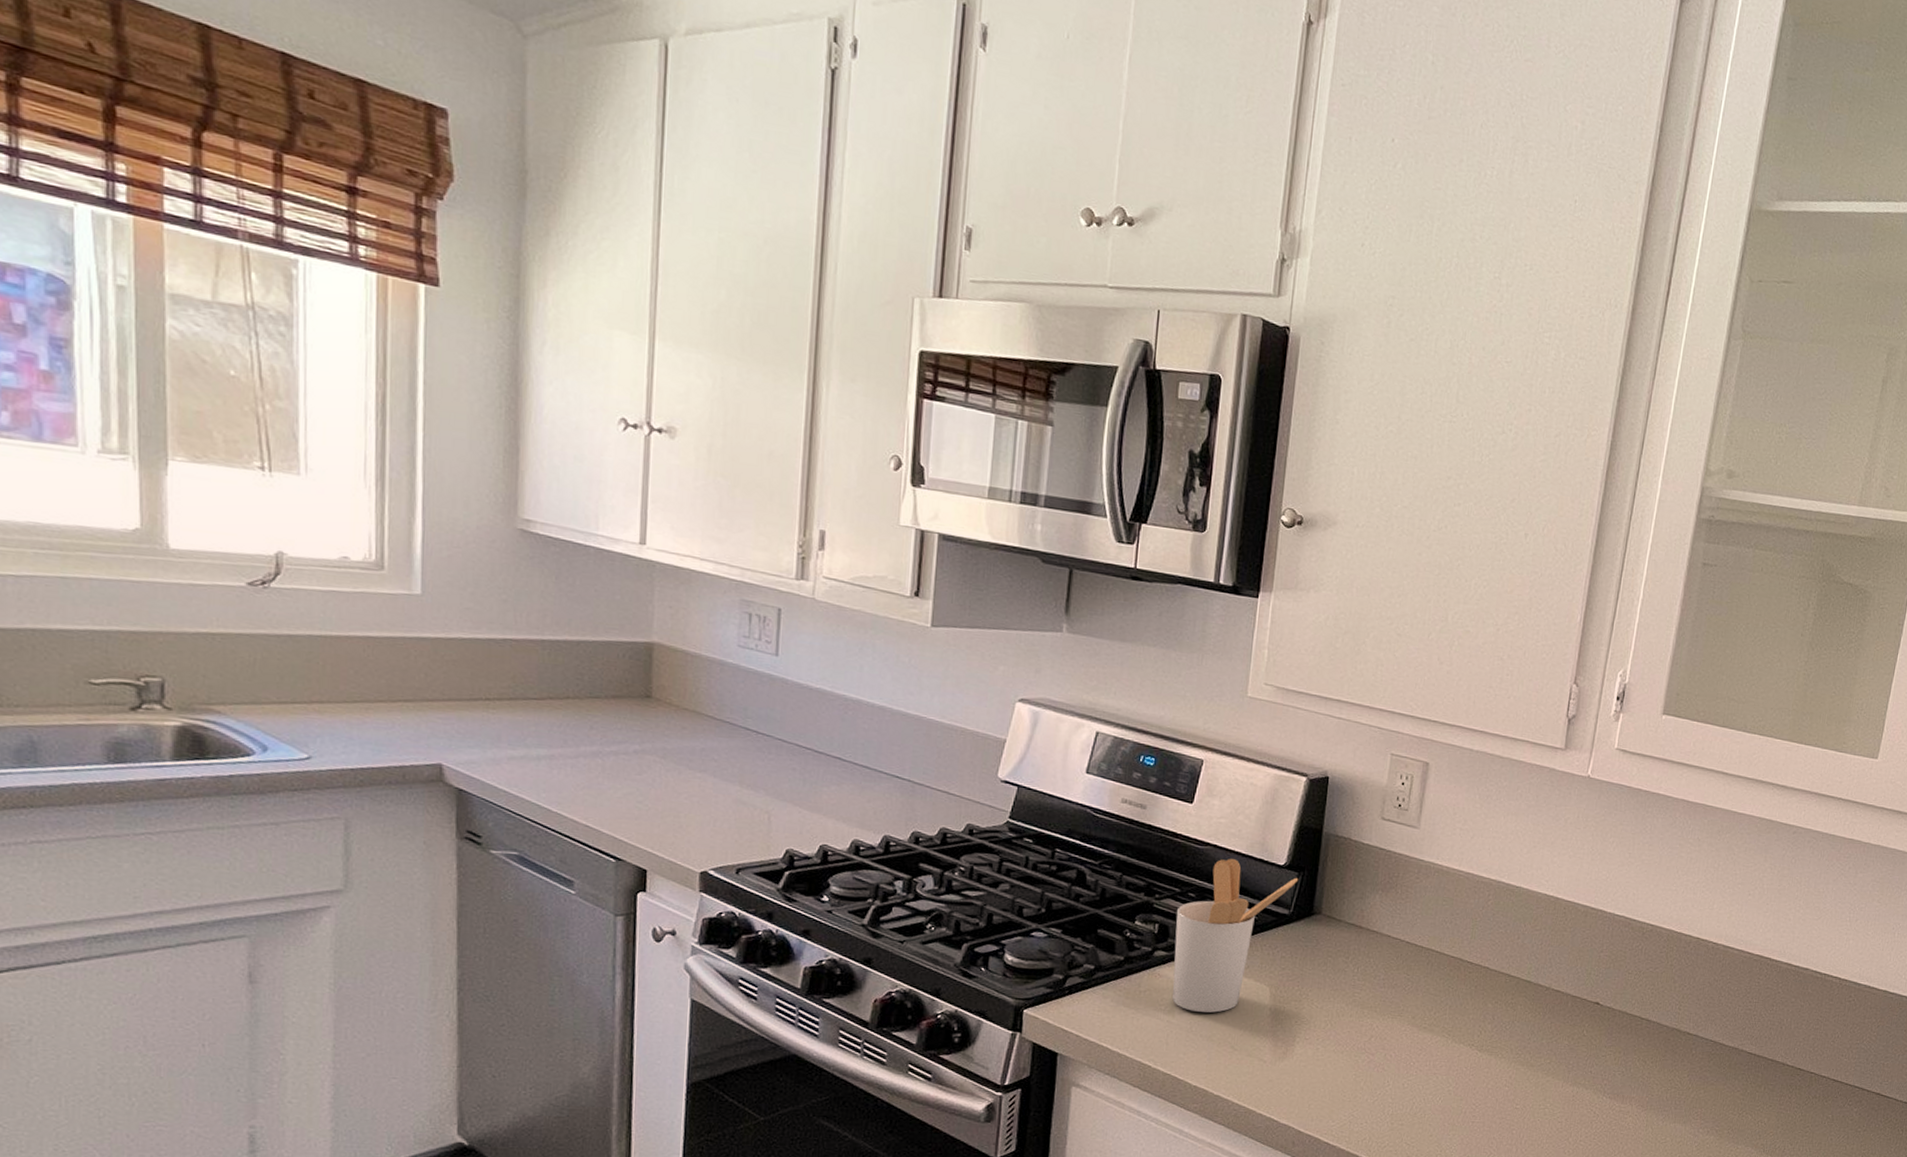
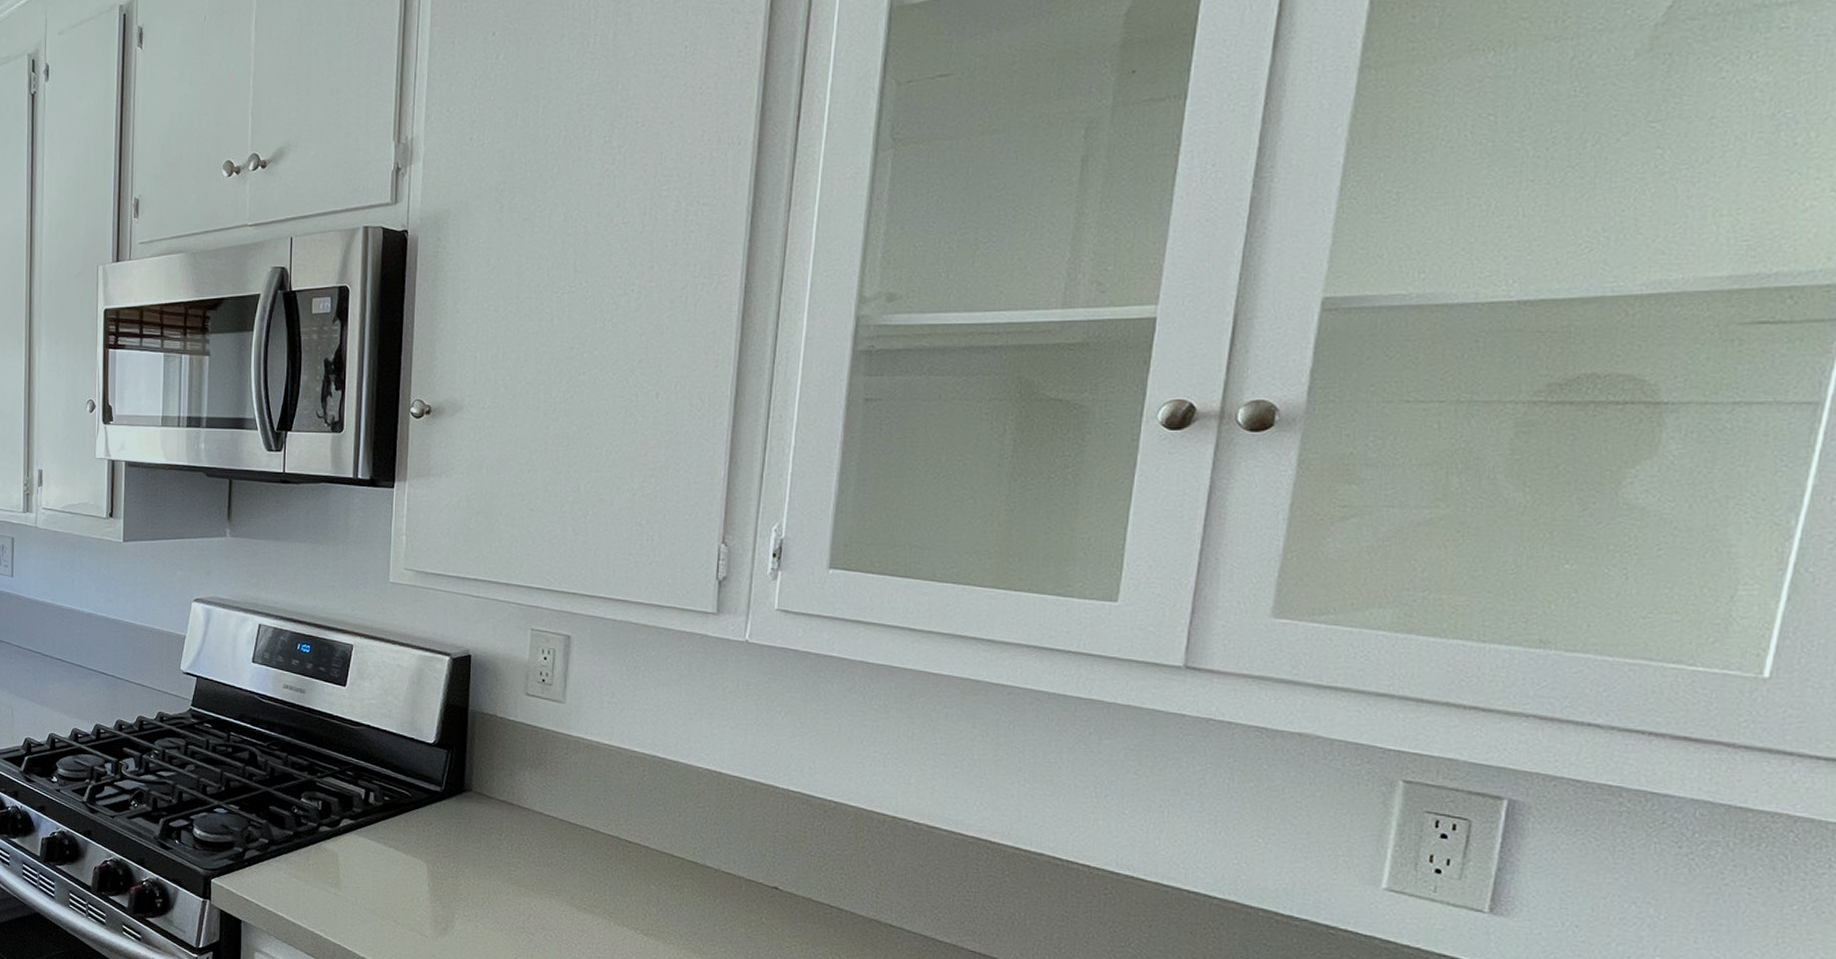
utensil holder: present [1172,859,1299,1013] -> none [337,738,448,887]

